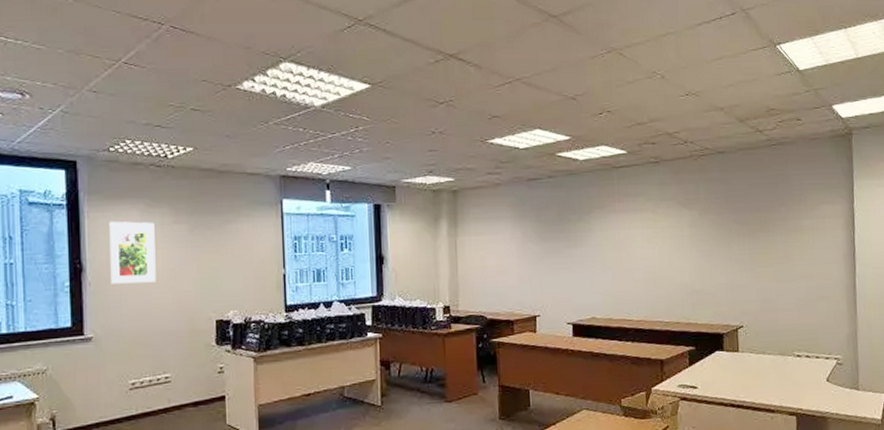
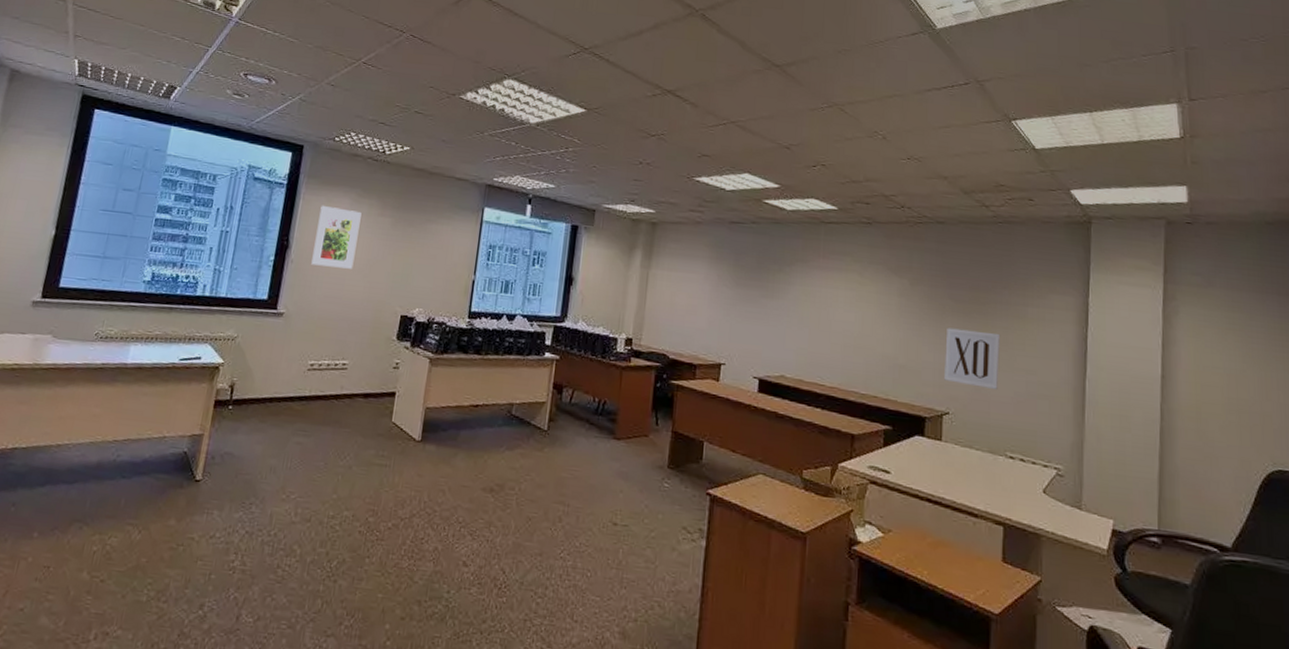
wall art: none [735,247,783,299] -> present [944,327,1000,390]

